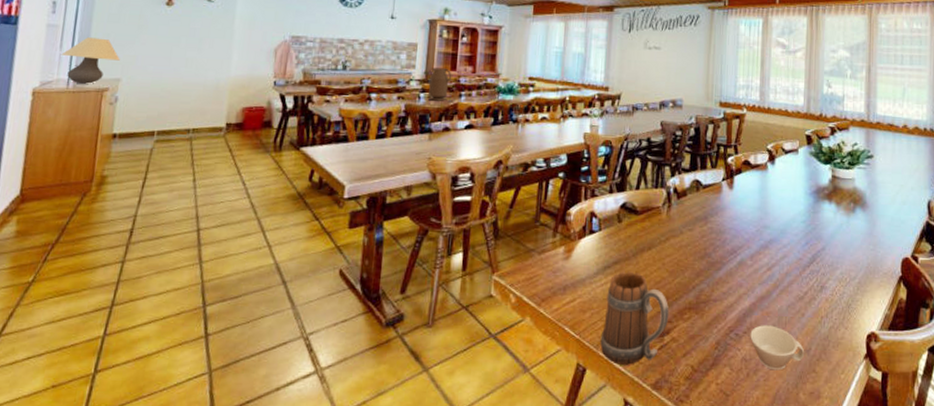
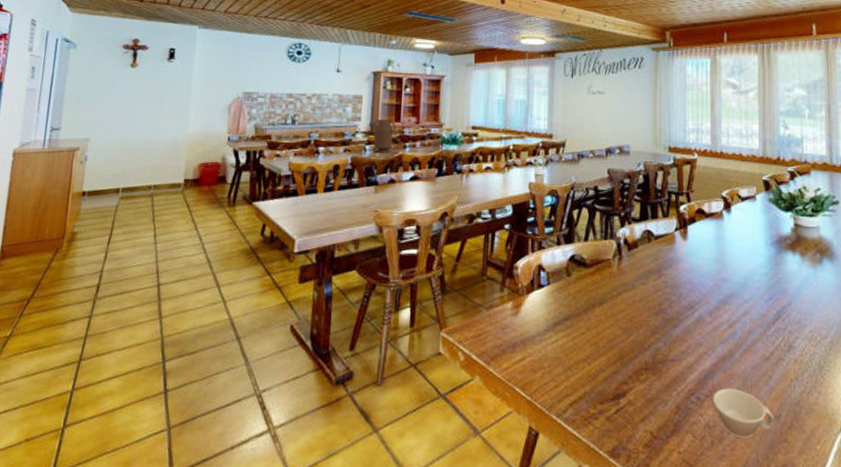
table lamp: present [61,37,120,84] -> none [38,100,90,144]
beer mug: present [600,271,670,365] -> none [552,328,625,430]

